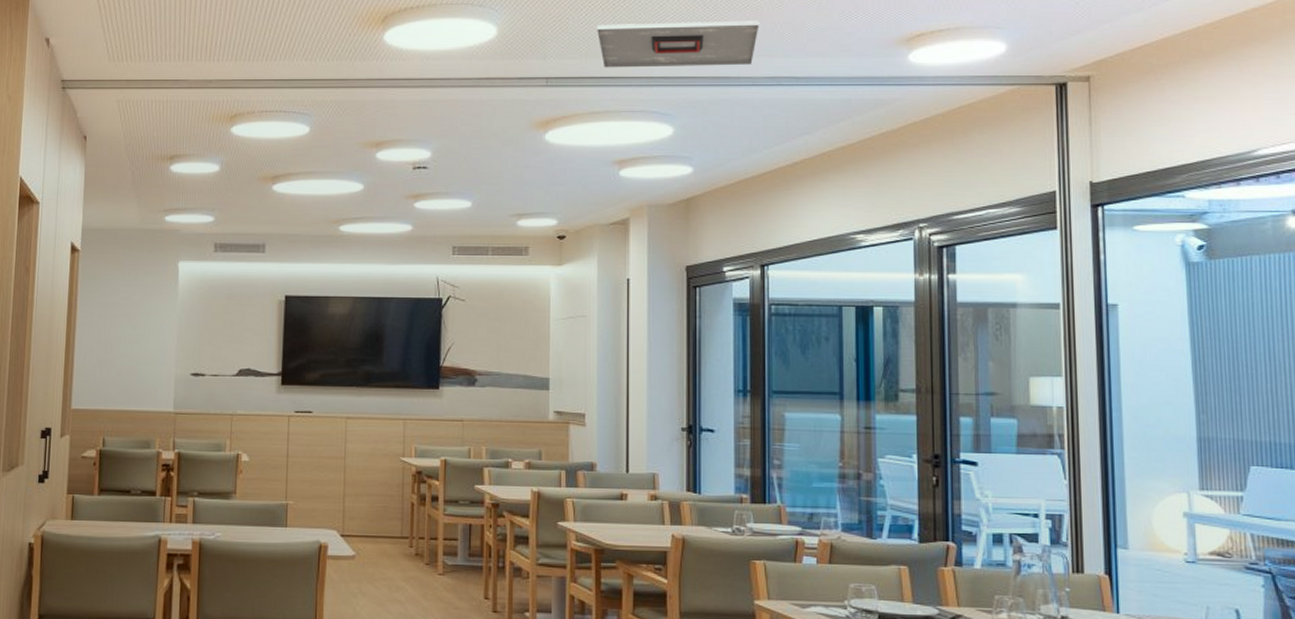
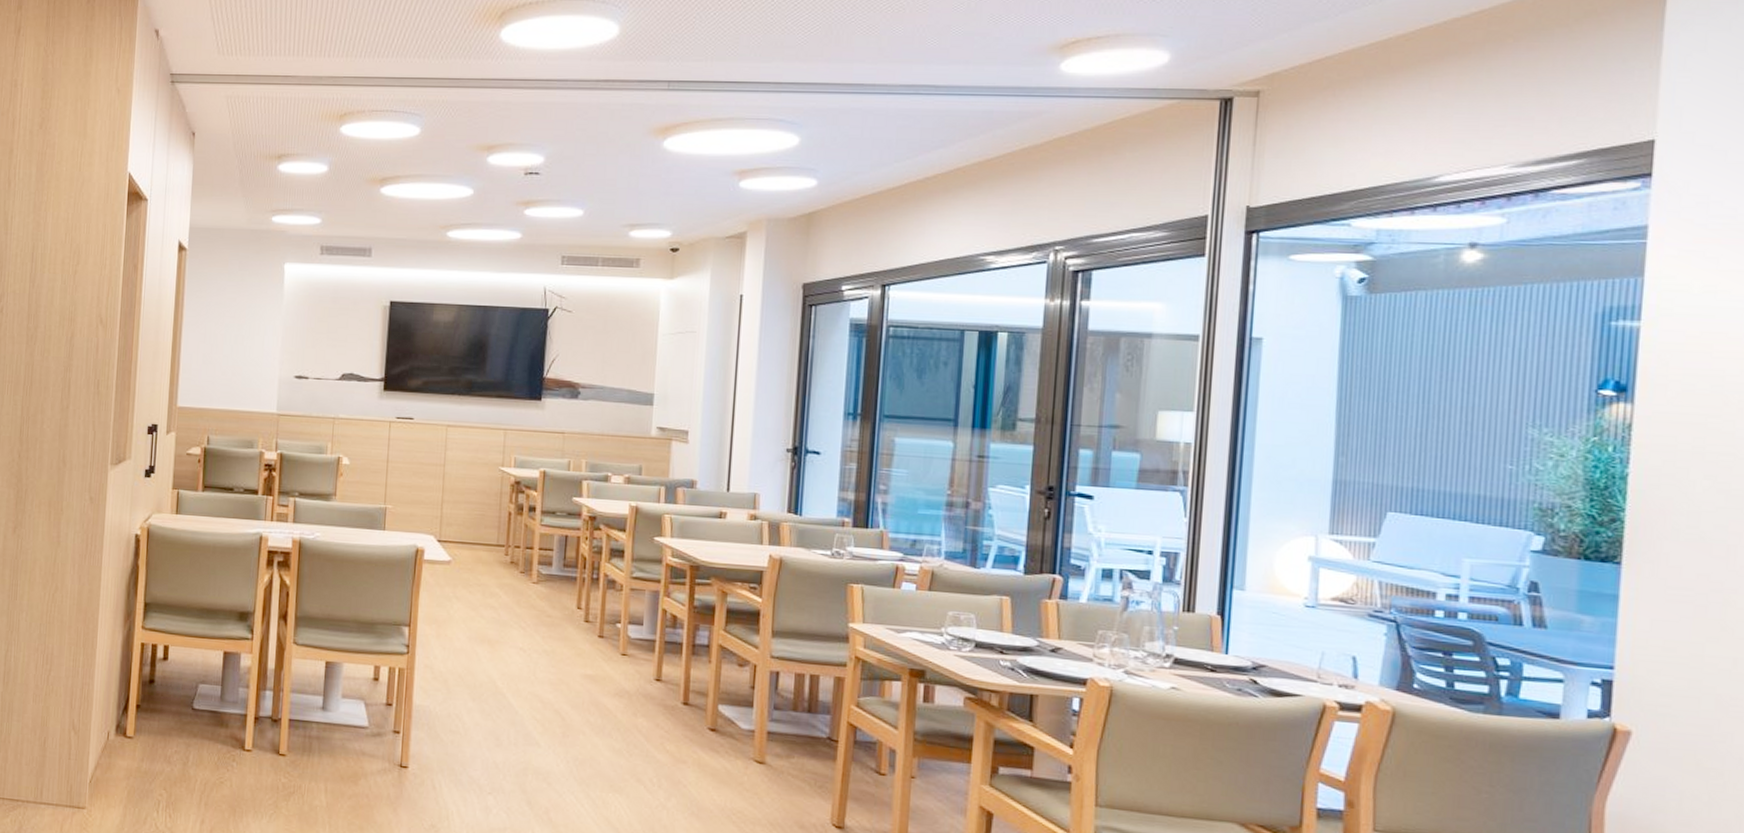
ceiling vent: present [597,20,759,68] -> none [725,23,901,72]

